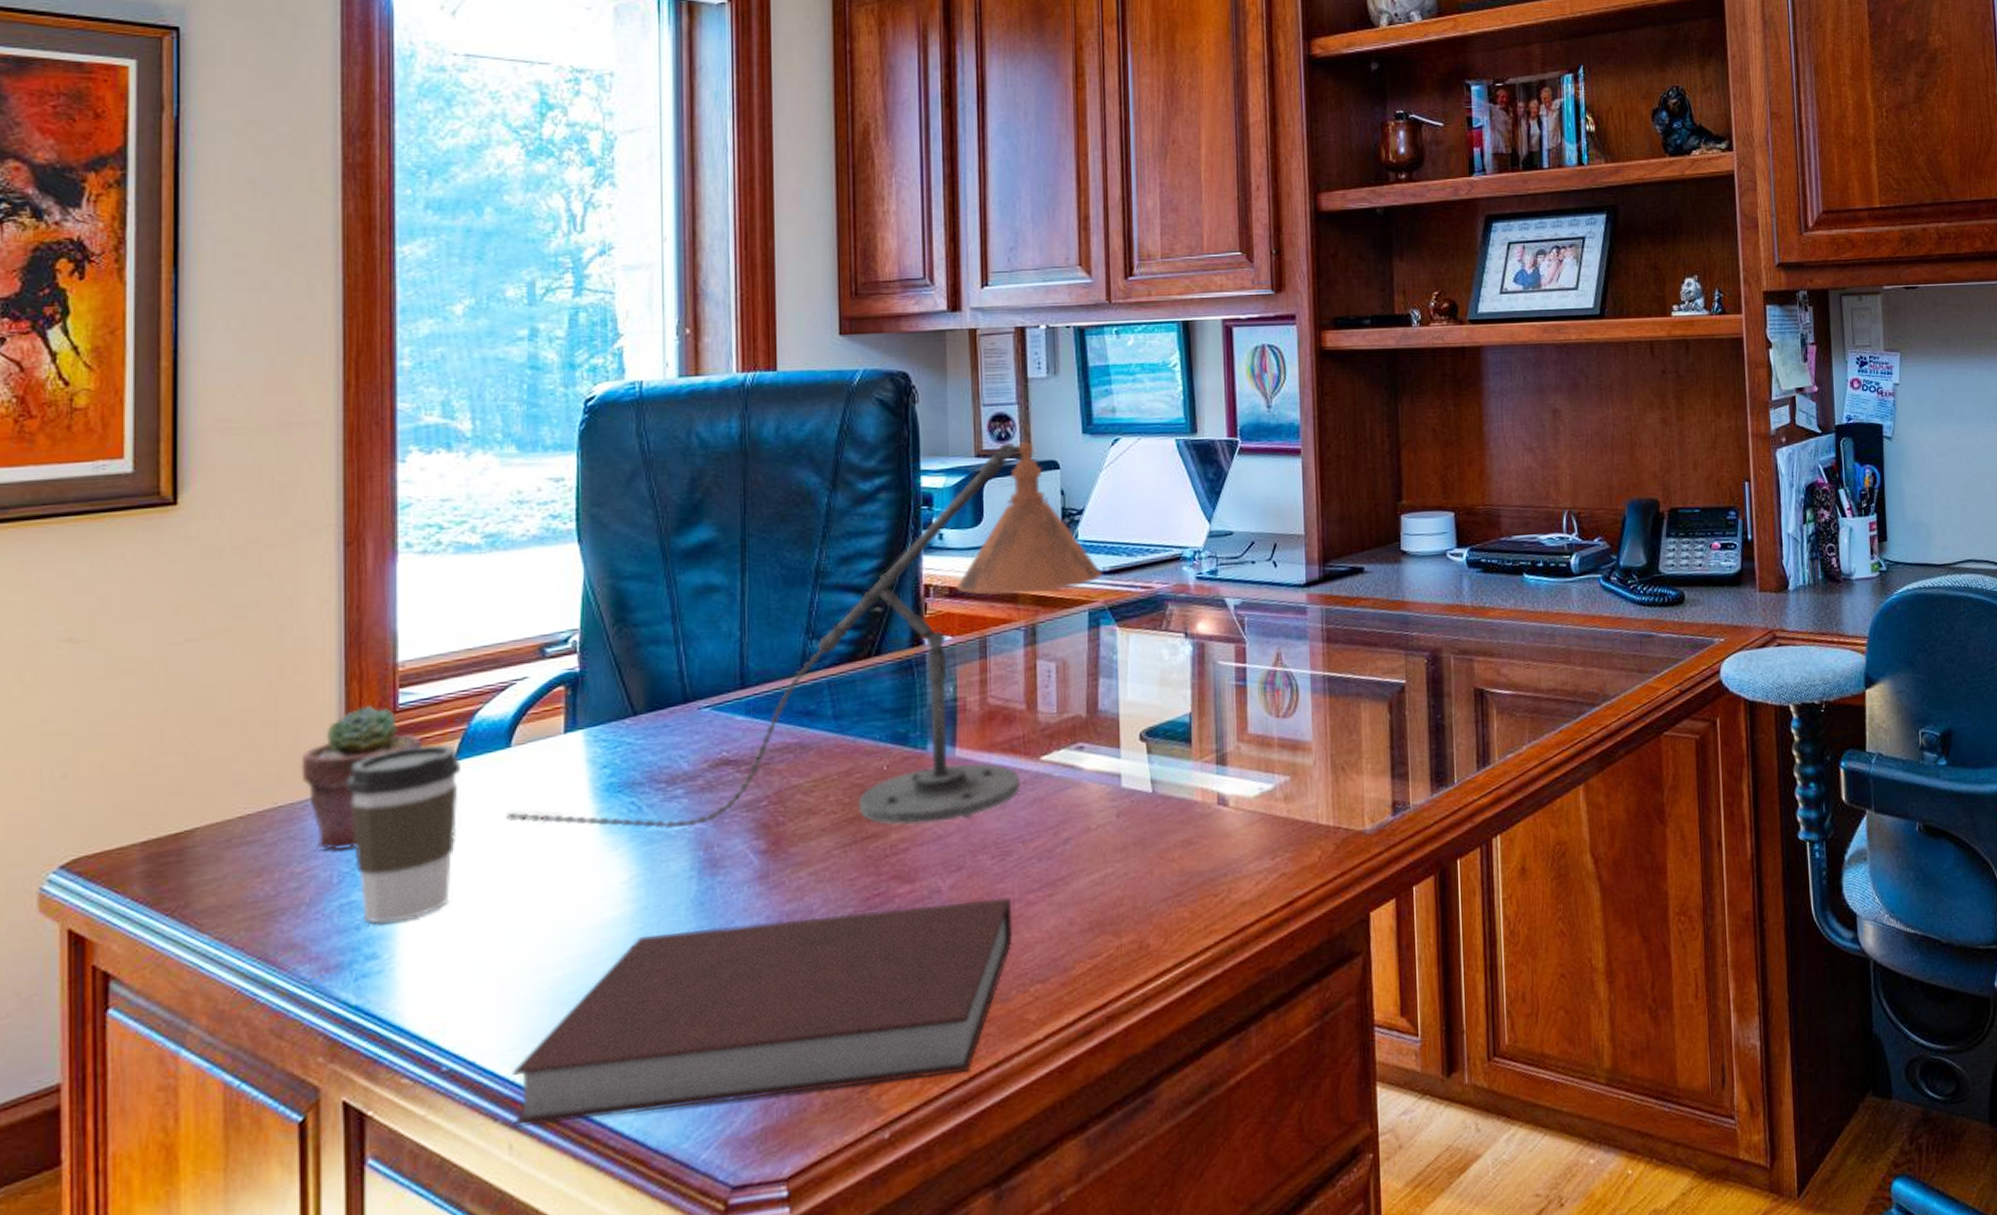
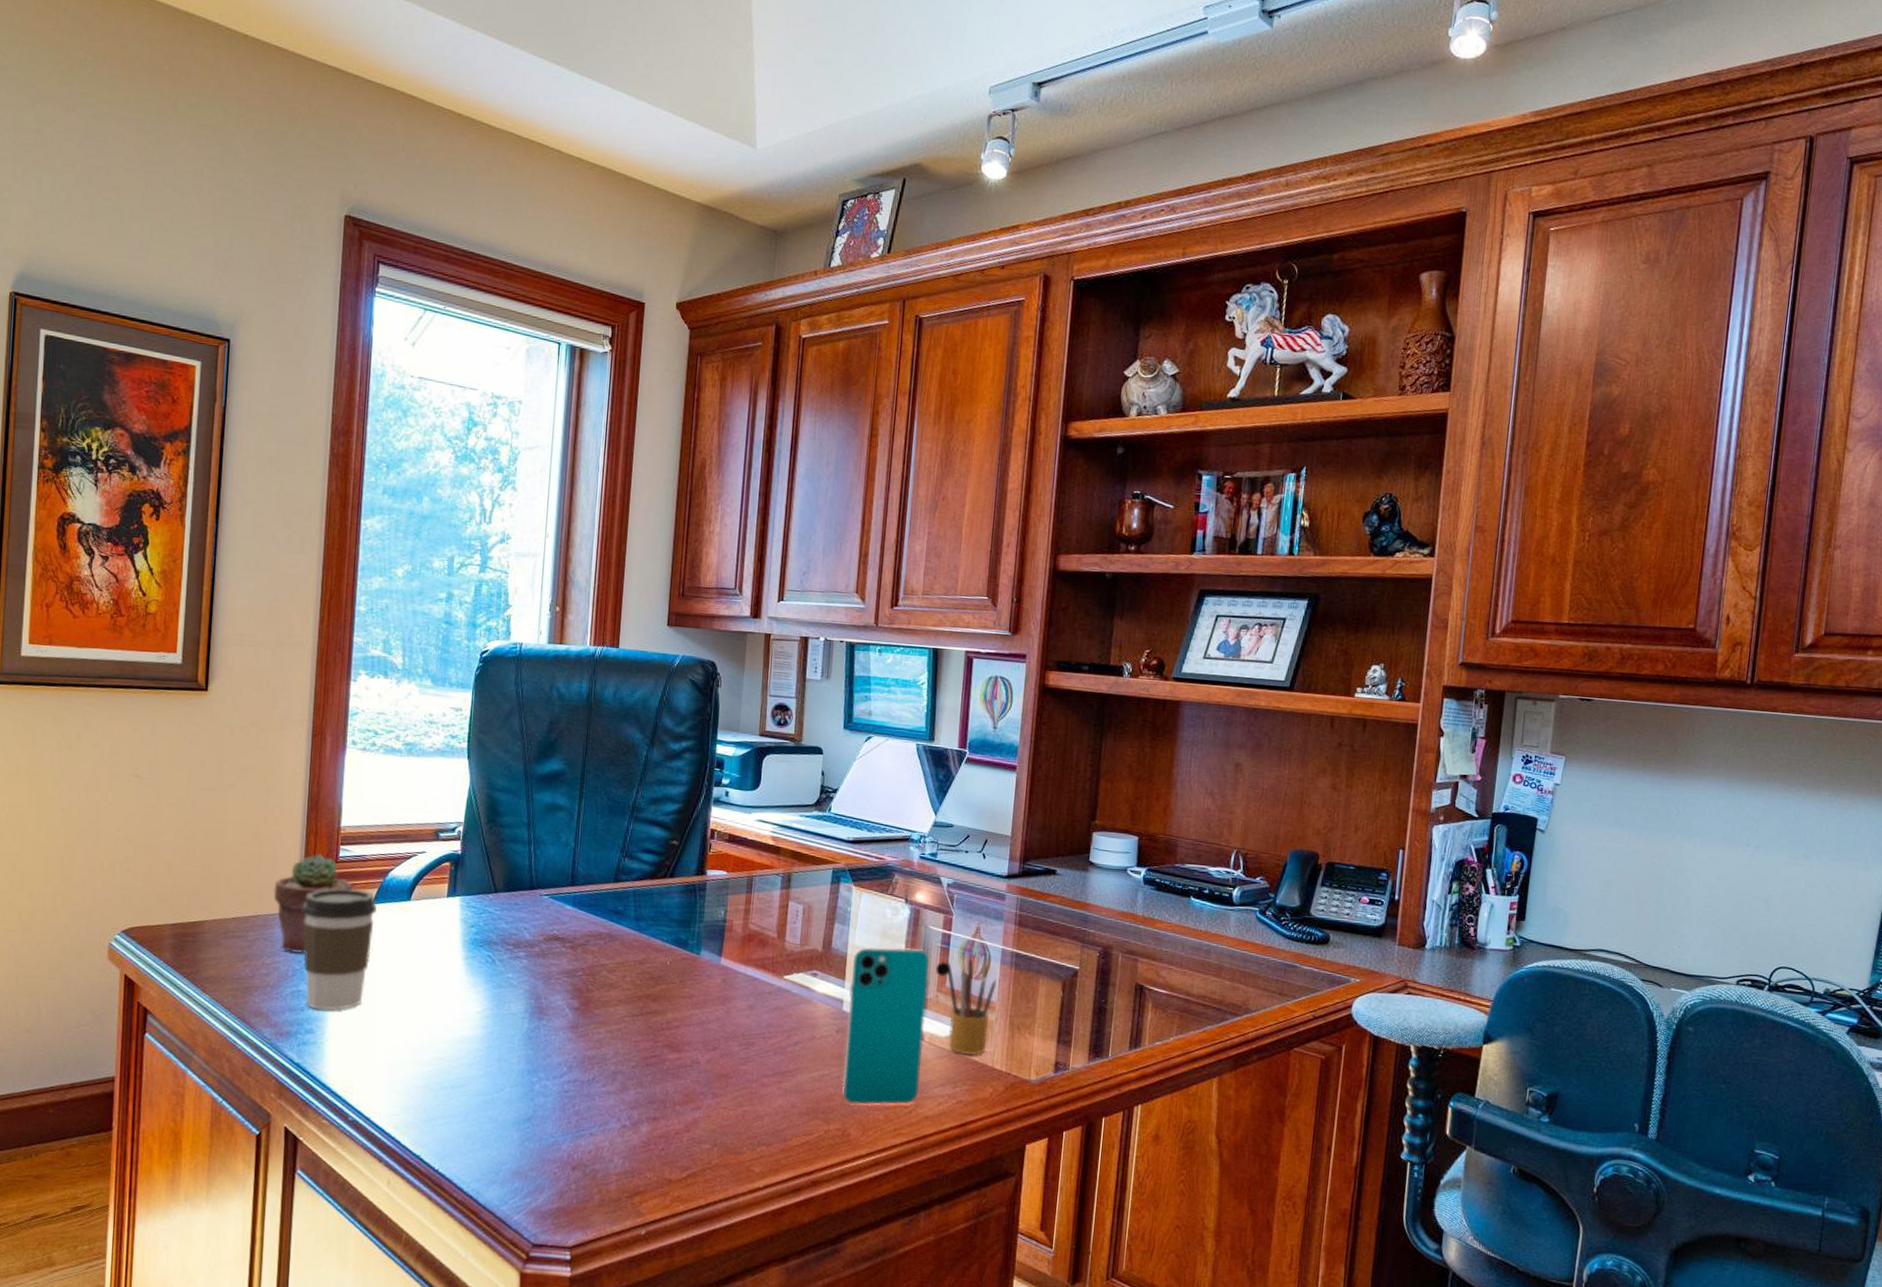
desk lamp: present [507,441,1103,829] -> none [404,727,847,1013]
notebook: present [511,897,1013,1128] -> none [391,1053,751,1199]
smartphone: none [1126,692,1250,905] -> present [842,946,950,1105]
pencil box: none [1245,688,1309,814] -> present [946,955,997,1055]

